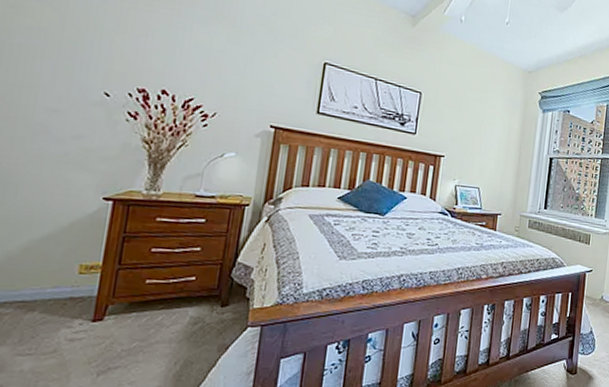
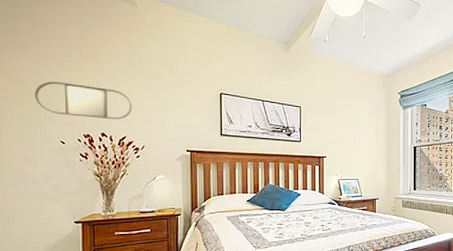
home mirror: none [80,16,209,77] -> present [35,81,133,120]

